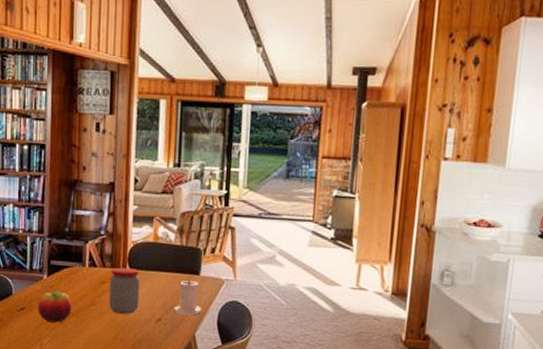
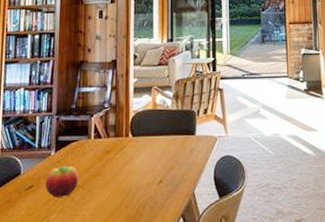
jar: present [109,267,140,315] -> none [114,136,142,181]
candle: present [174,280,202,316] -> none [174,140,199,174]

